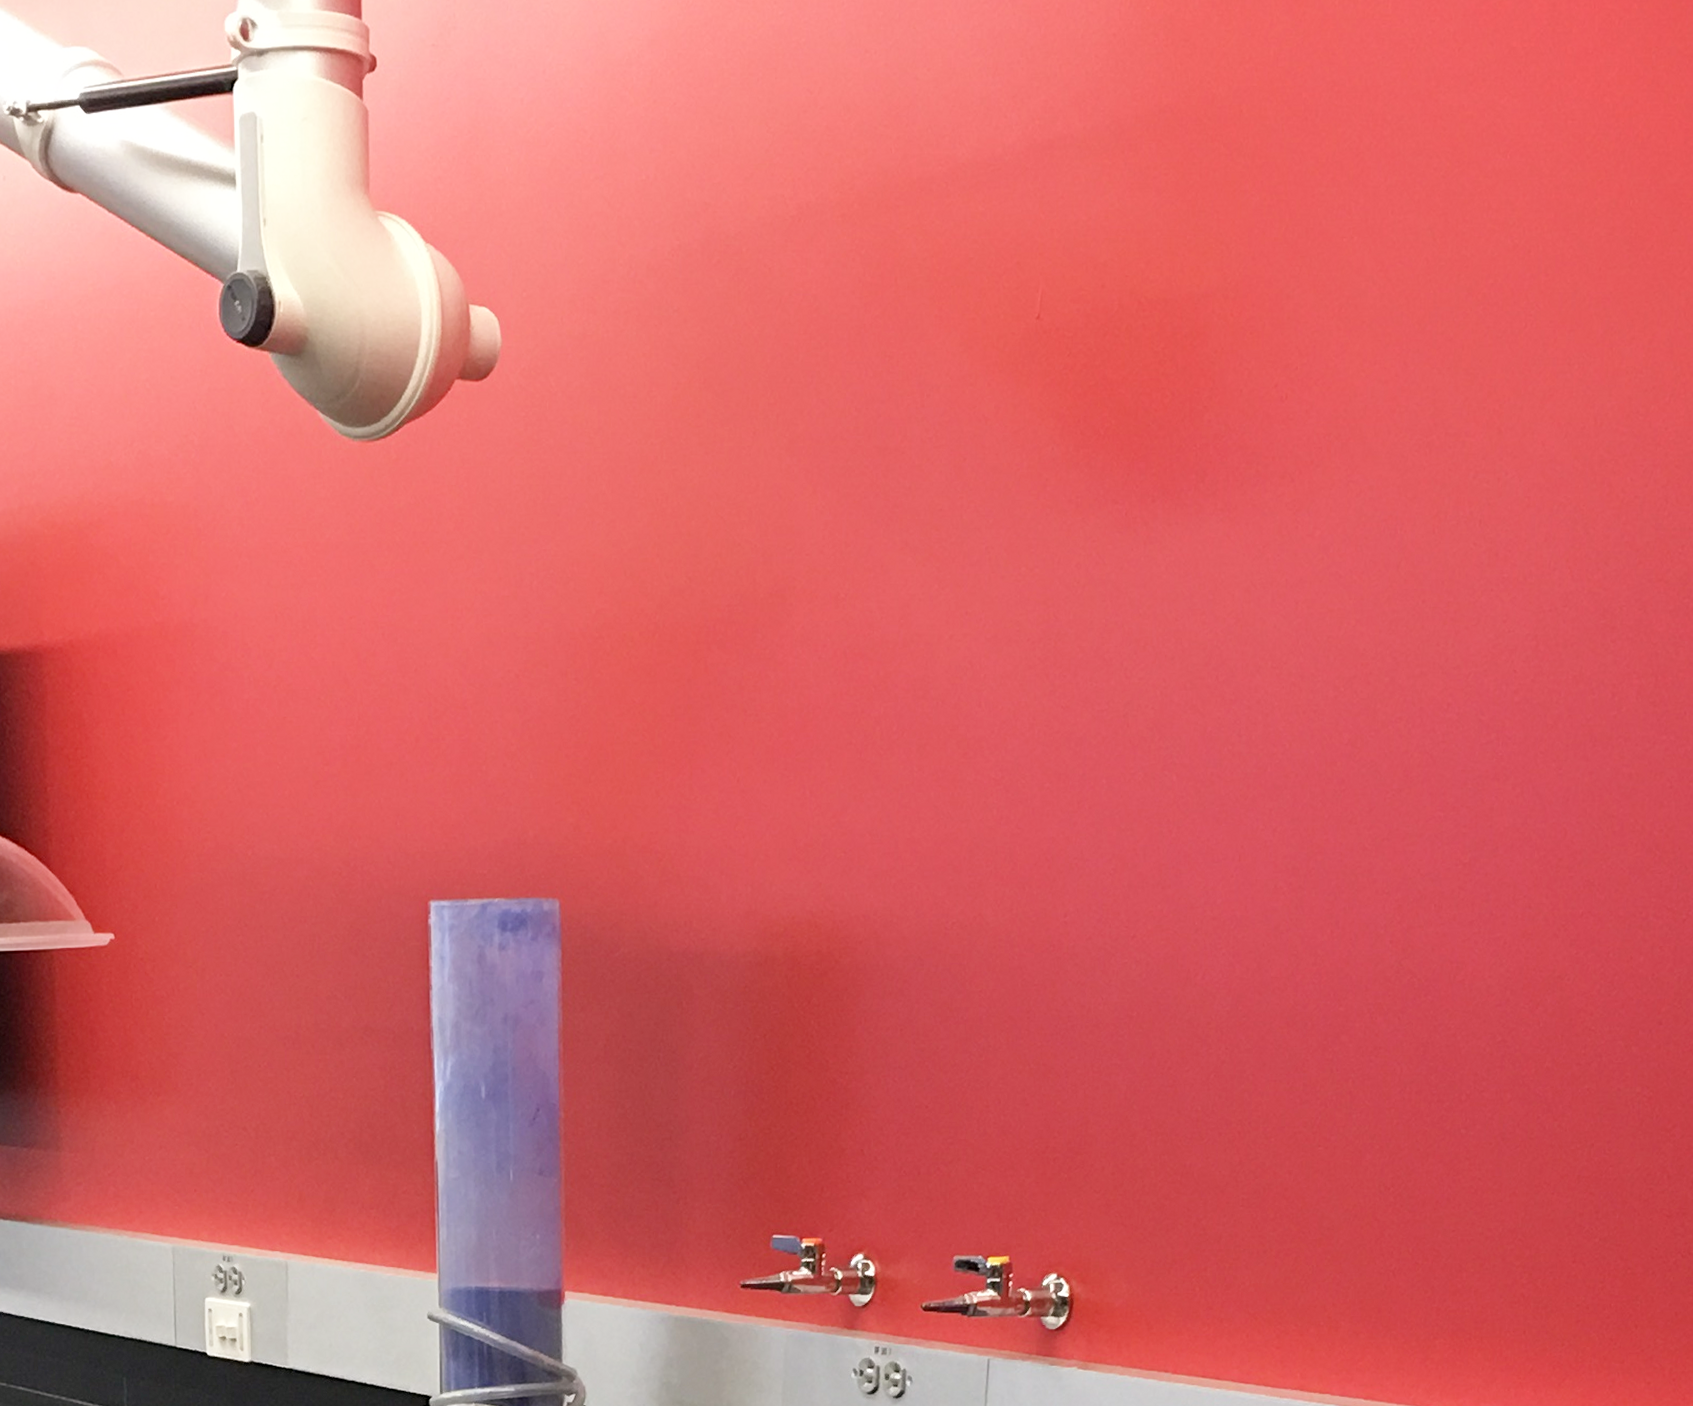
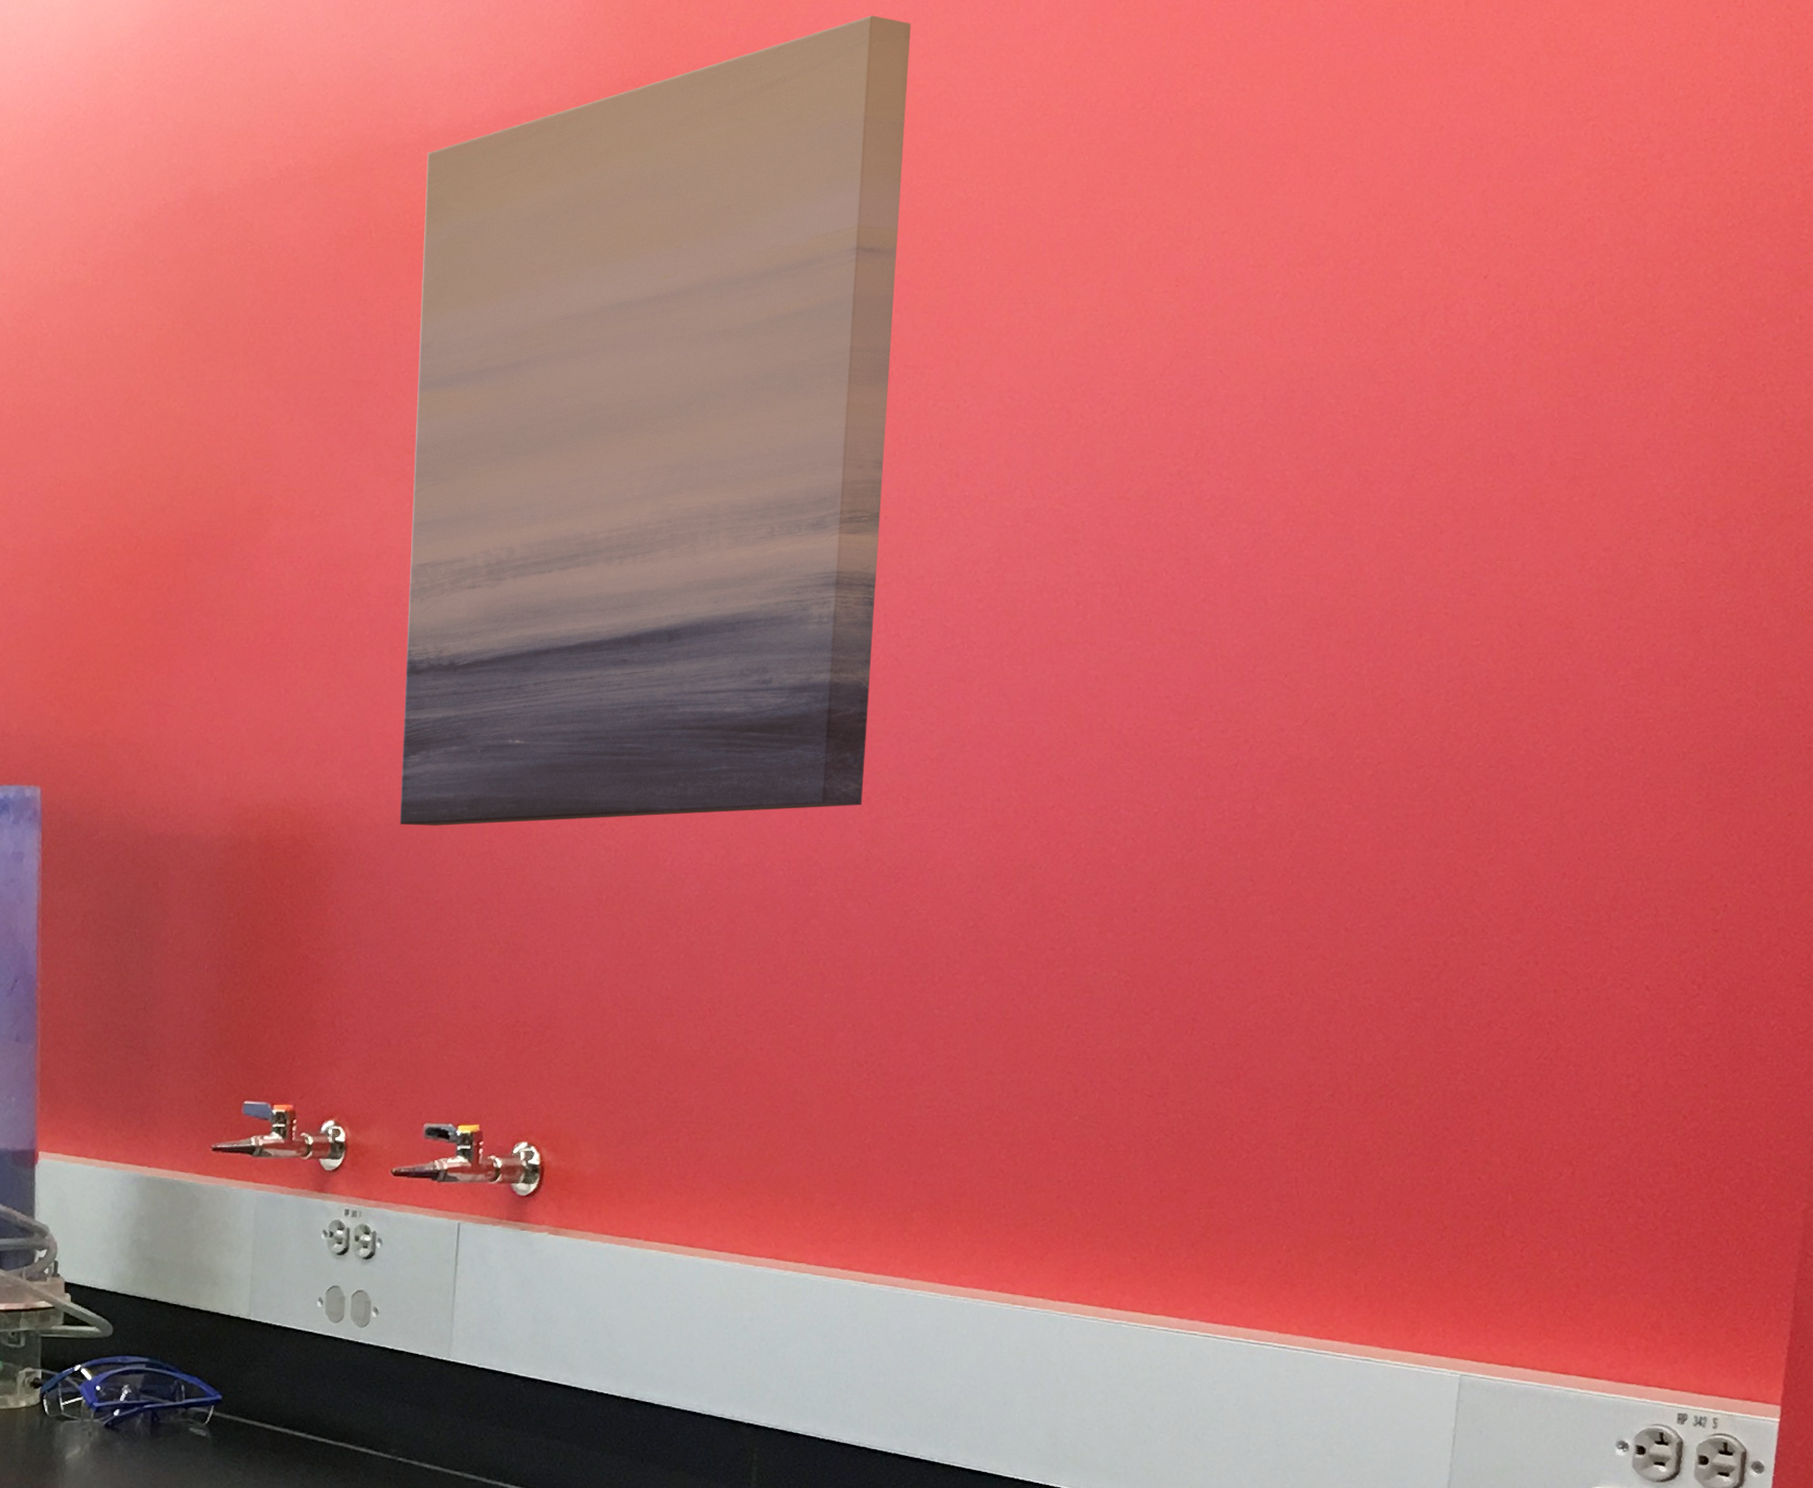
wall art: none [928,35,1461,939] -> present [399,15,911,826]

